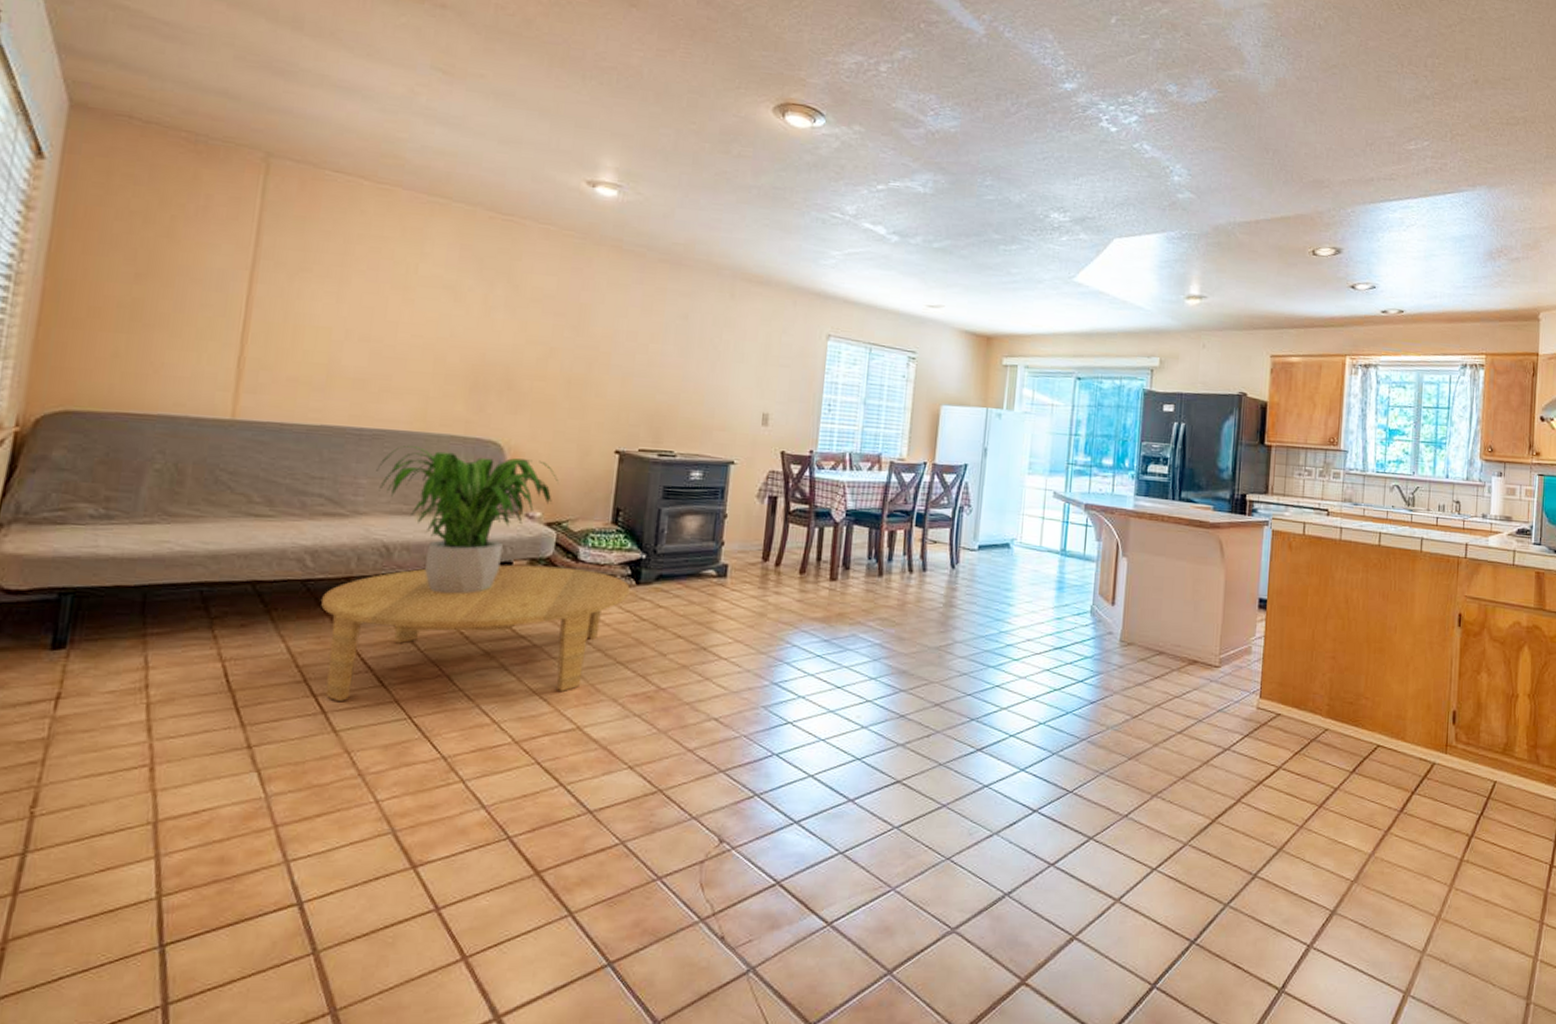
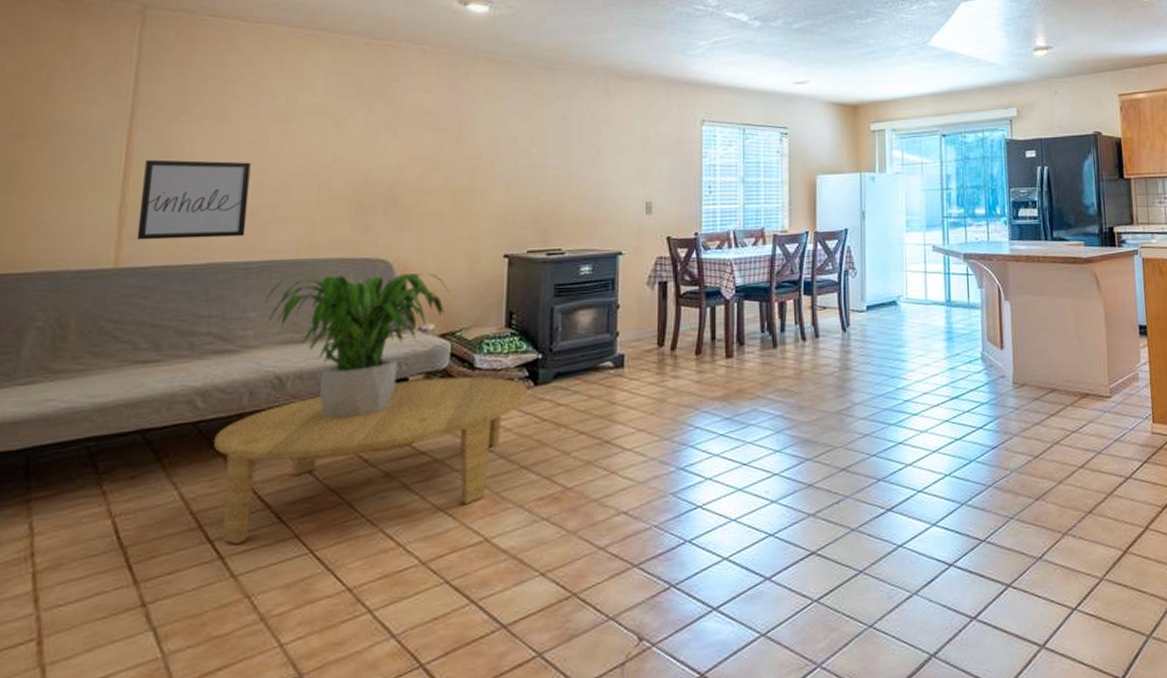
wall art: none [253,314,369,403] -> present [136,159,251,240]

